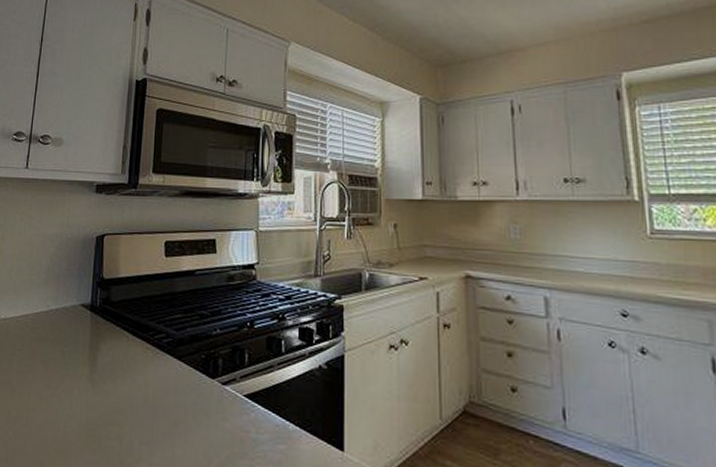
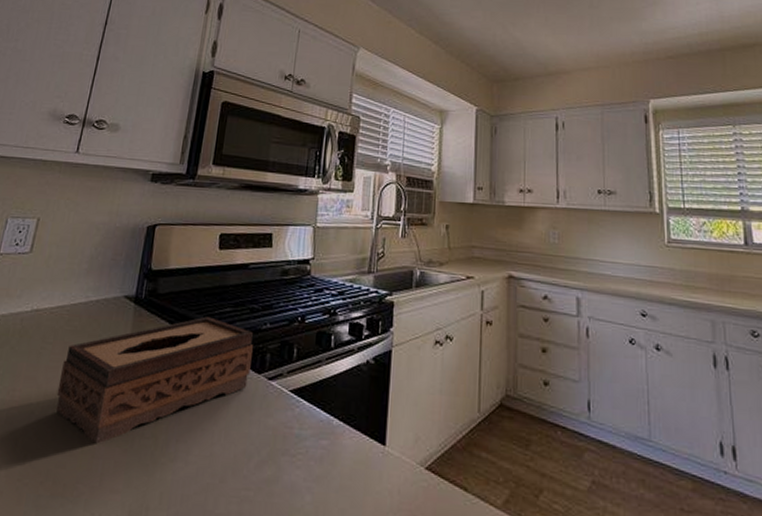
tissue box: none [29,323,205,444] -> present [55,316,253,444]

